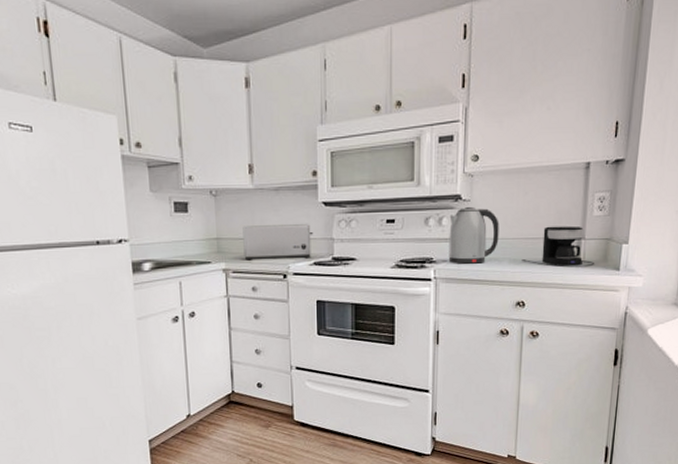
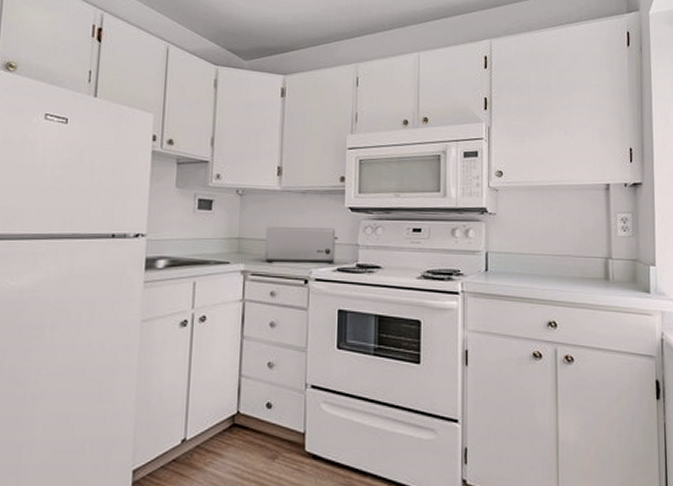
kettle: present [448,207,499,264] -> none [476,221,526,279]
coffee maker: present [522,226,594,268] -> none [550,244,624,288]

